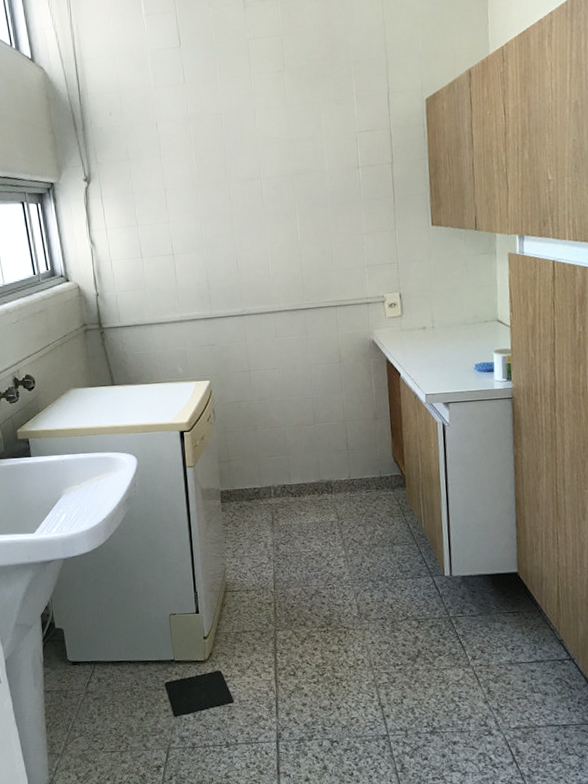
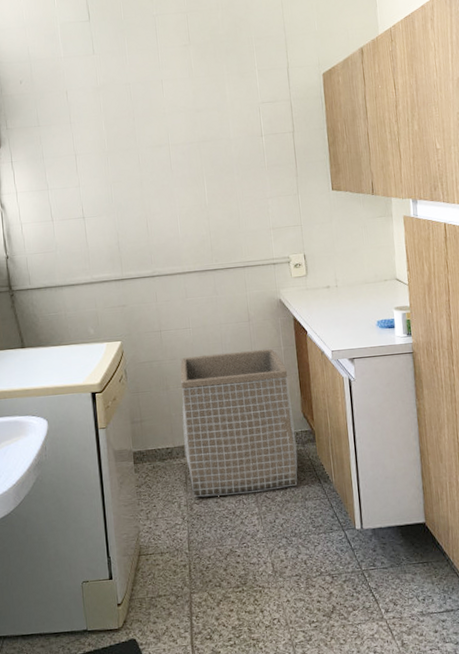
laundry basket: none [268,390,387,538] -> present [180,348,298,497]

